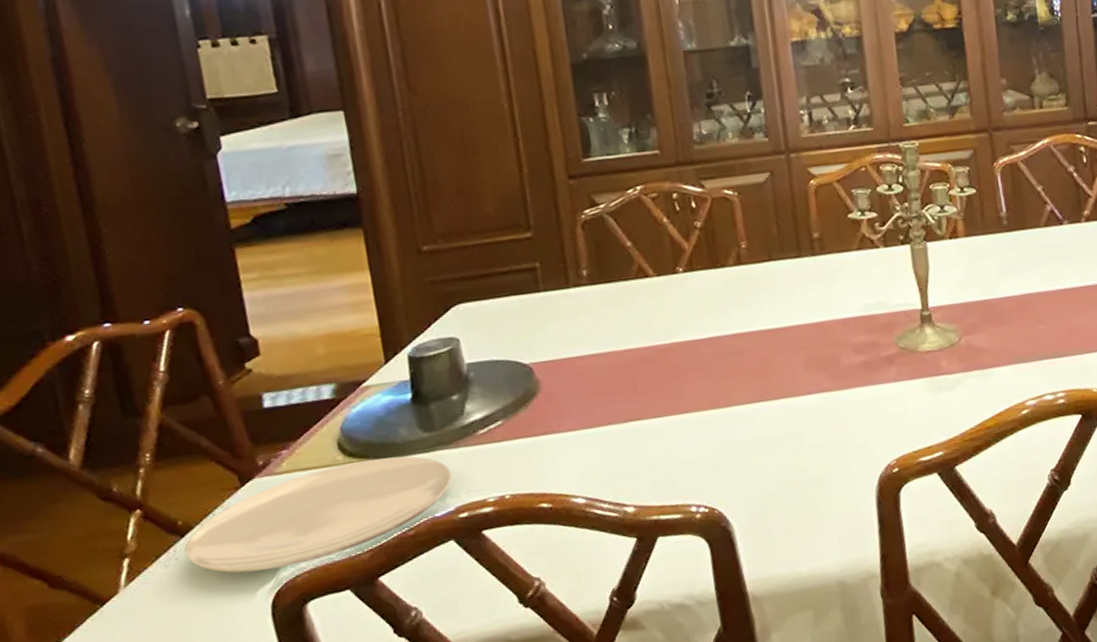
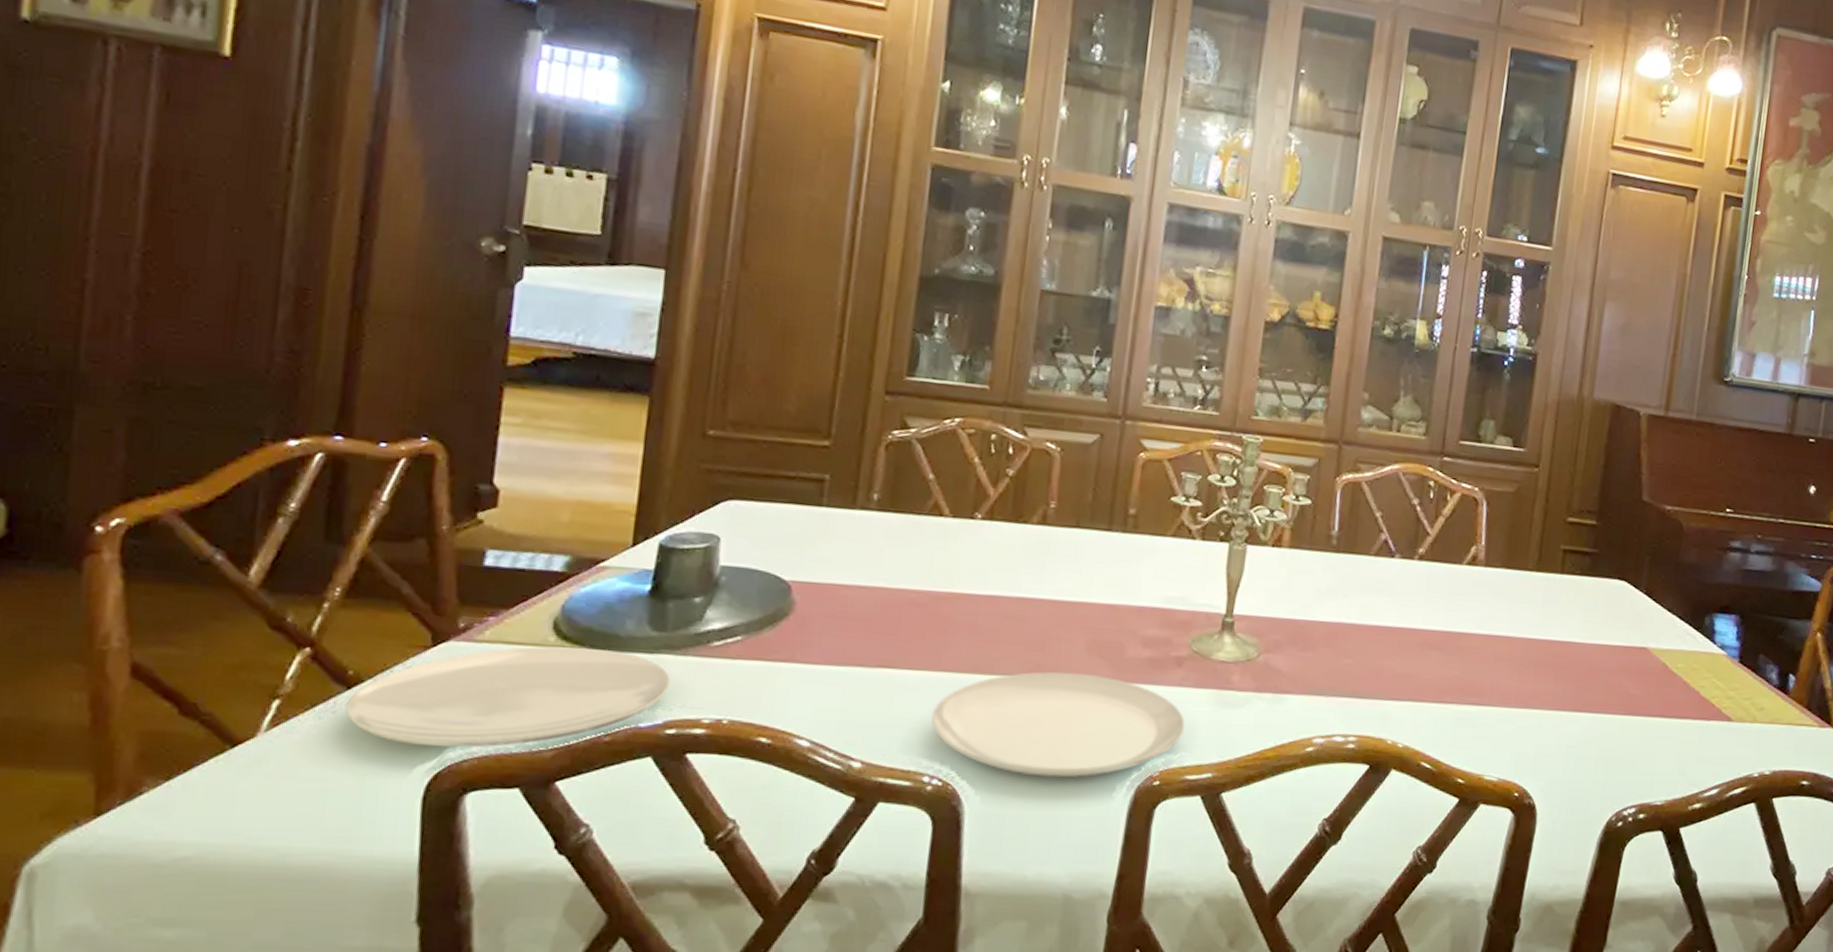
plate: none [684,387,910,488] -> present [931,672,1185,778]

